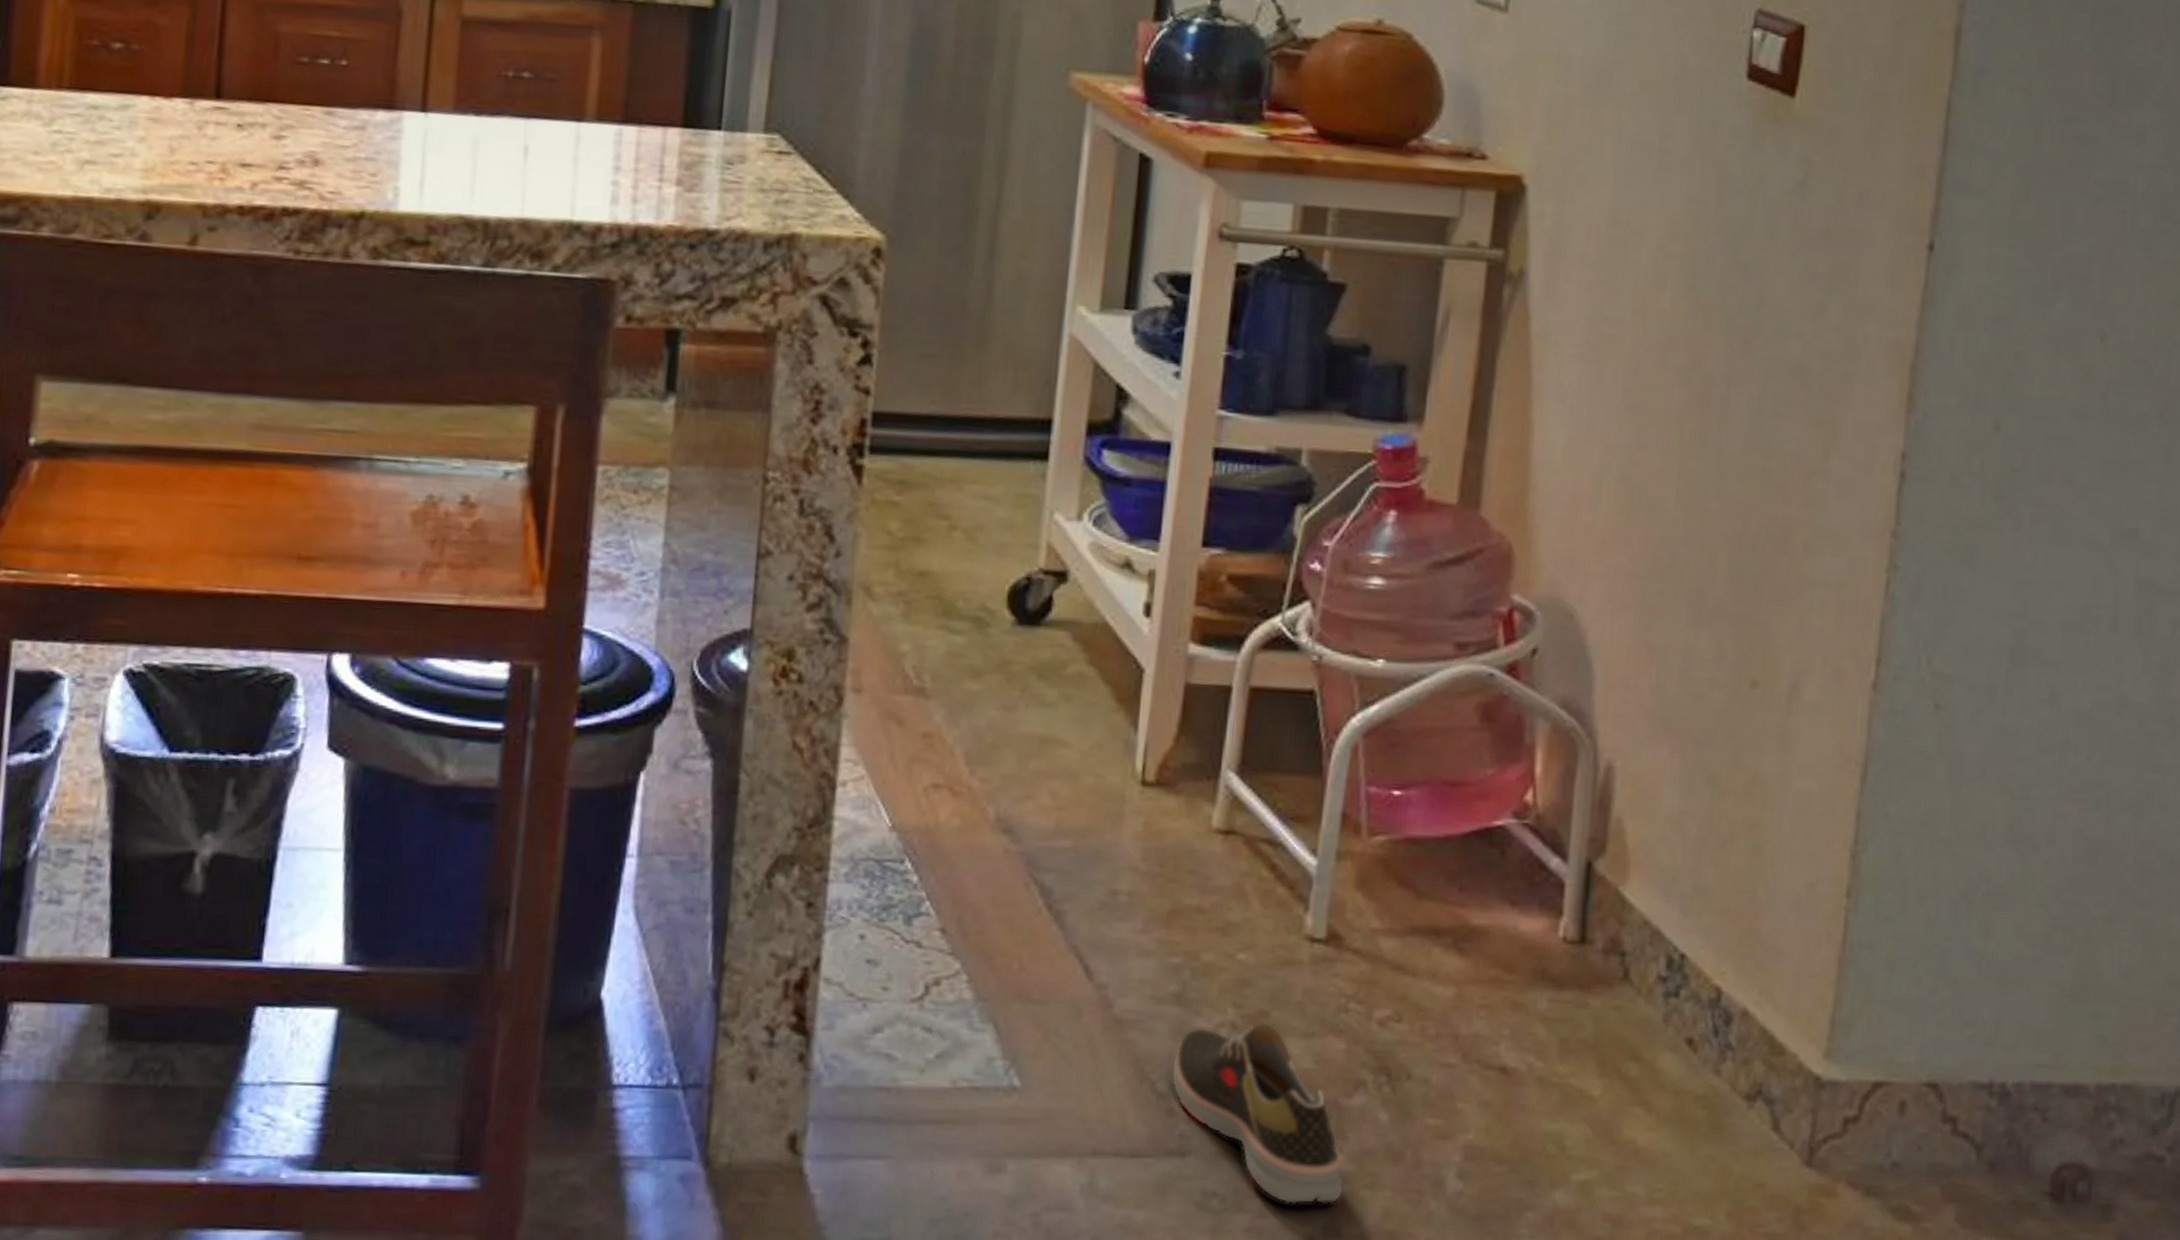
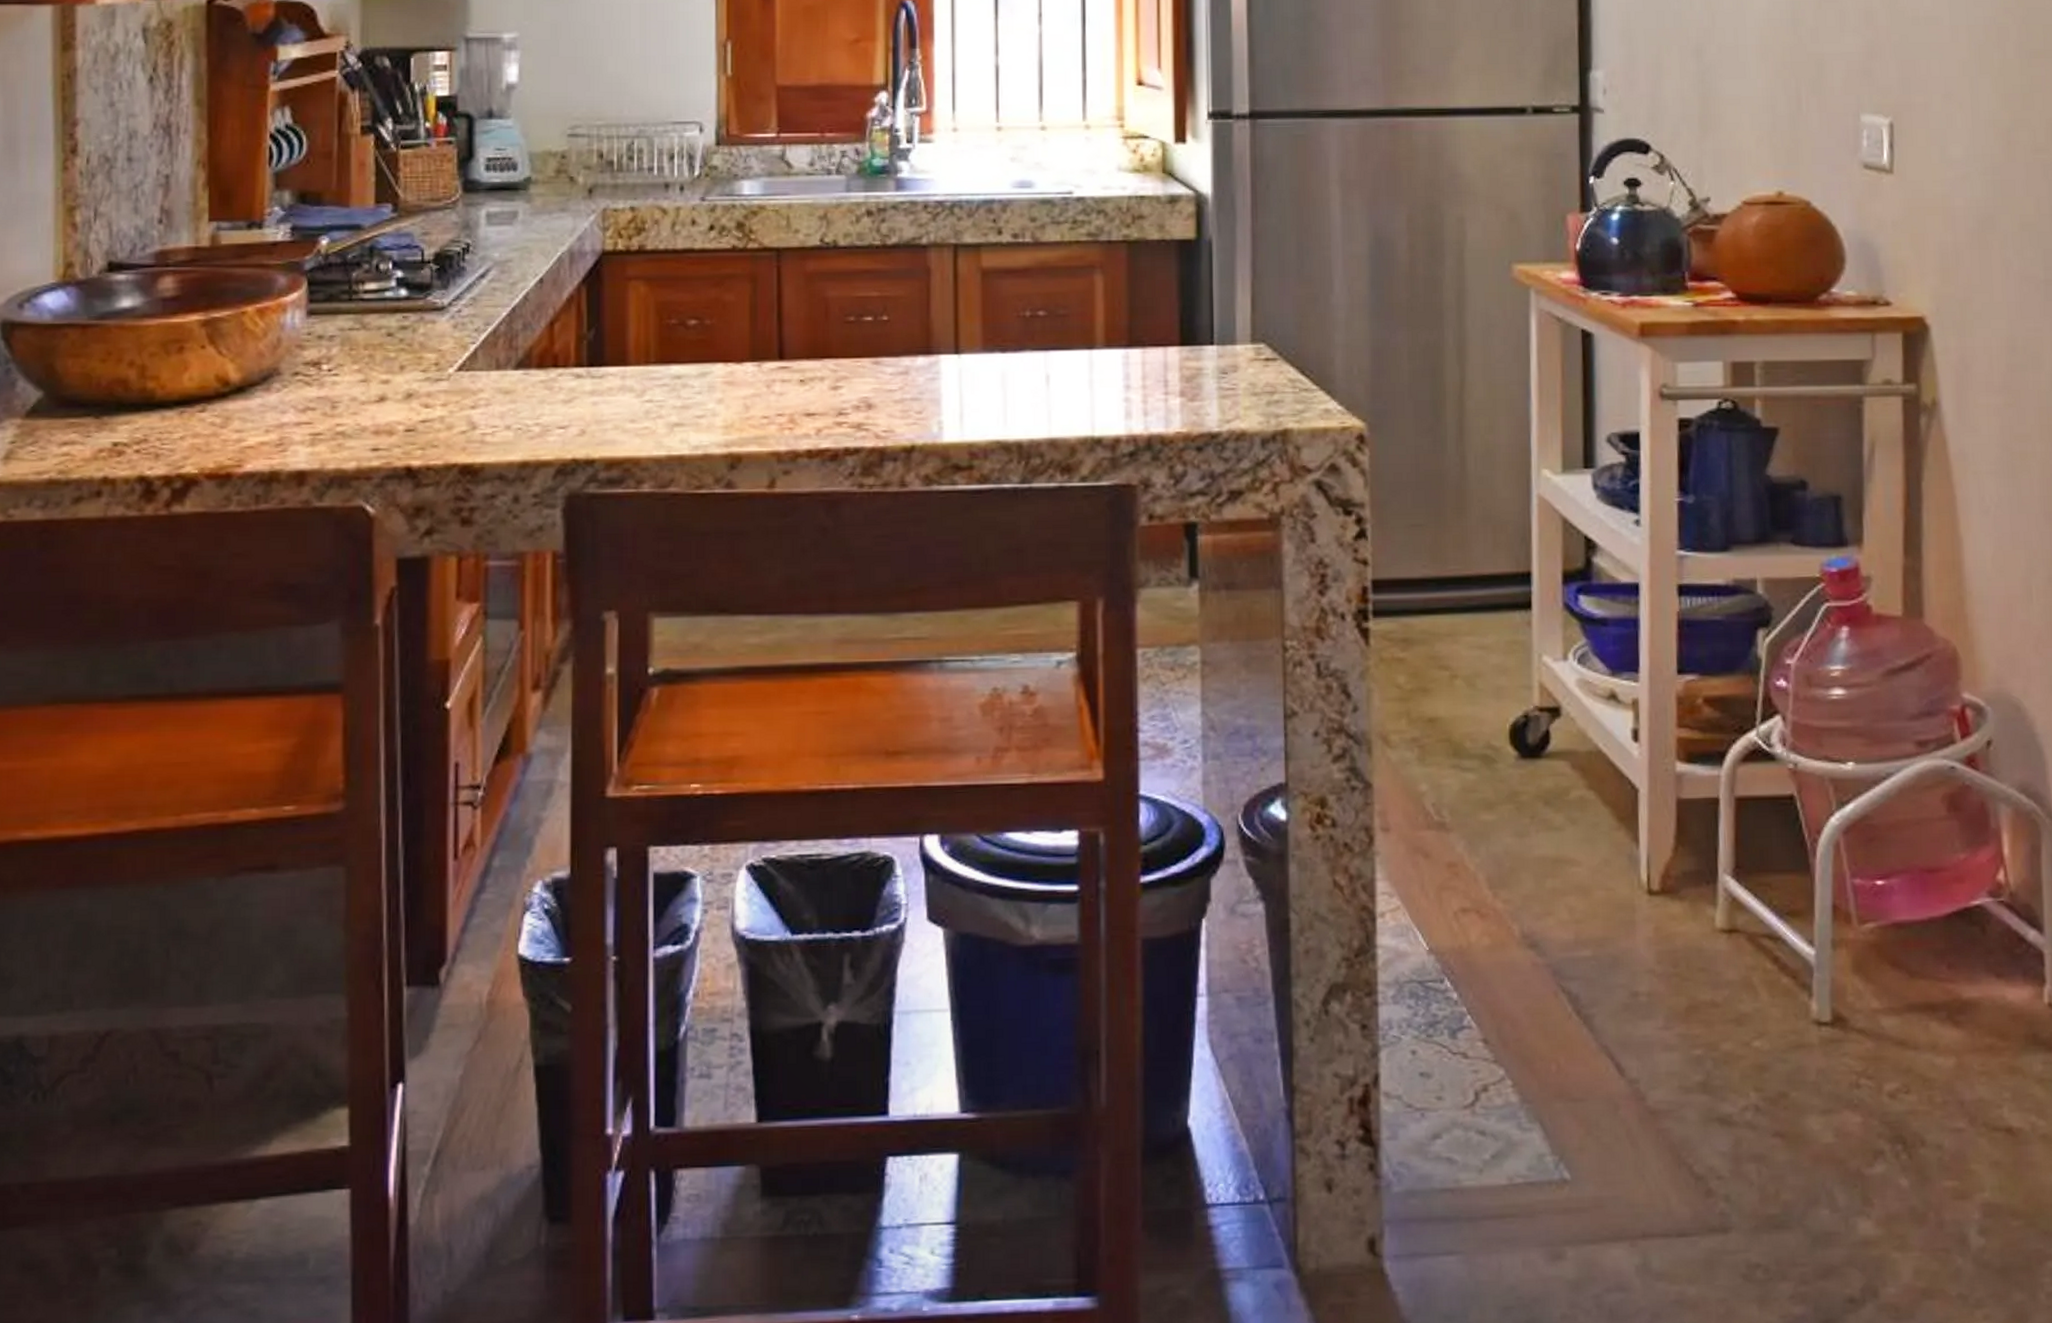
shoe: present [1170,1023,1344,1204] -> none [1705,1103,1876,1270]

